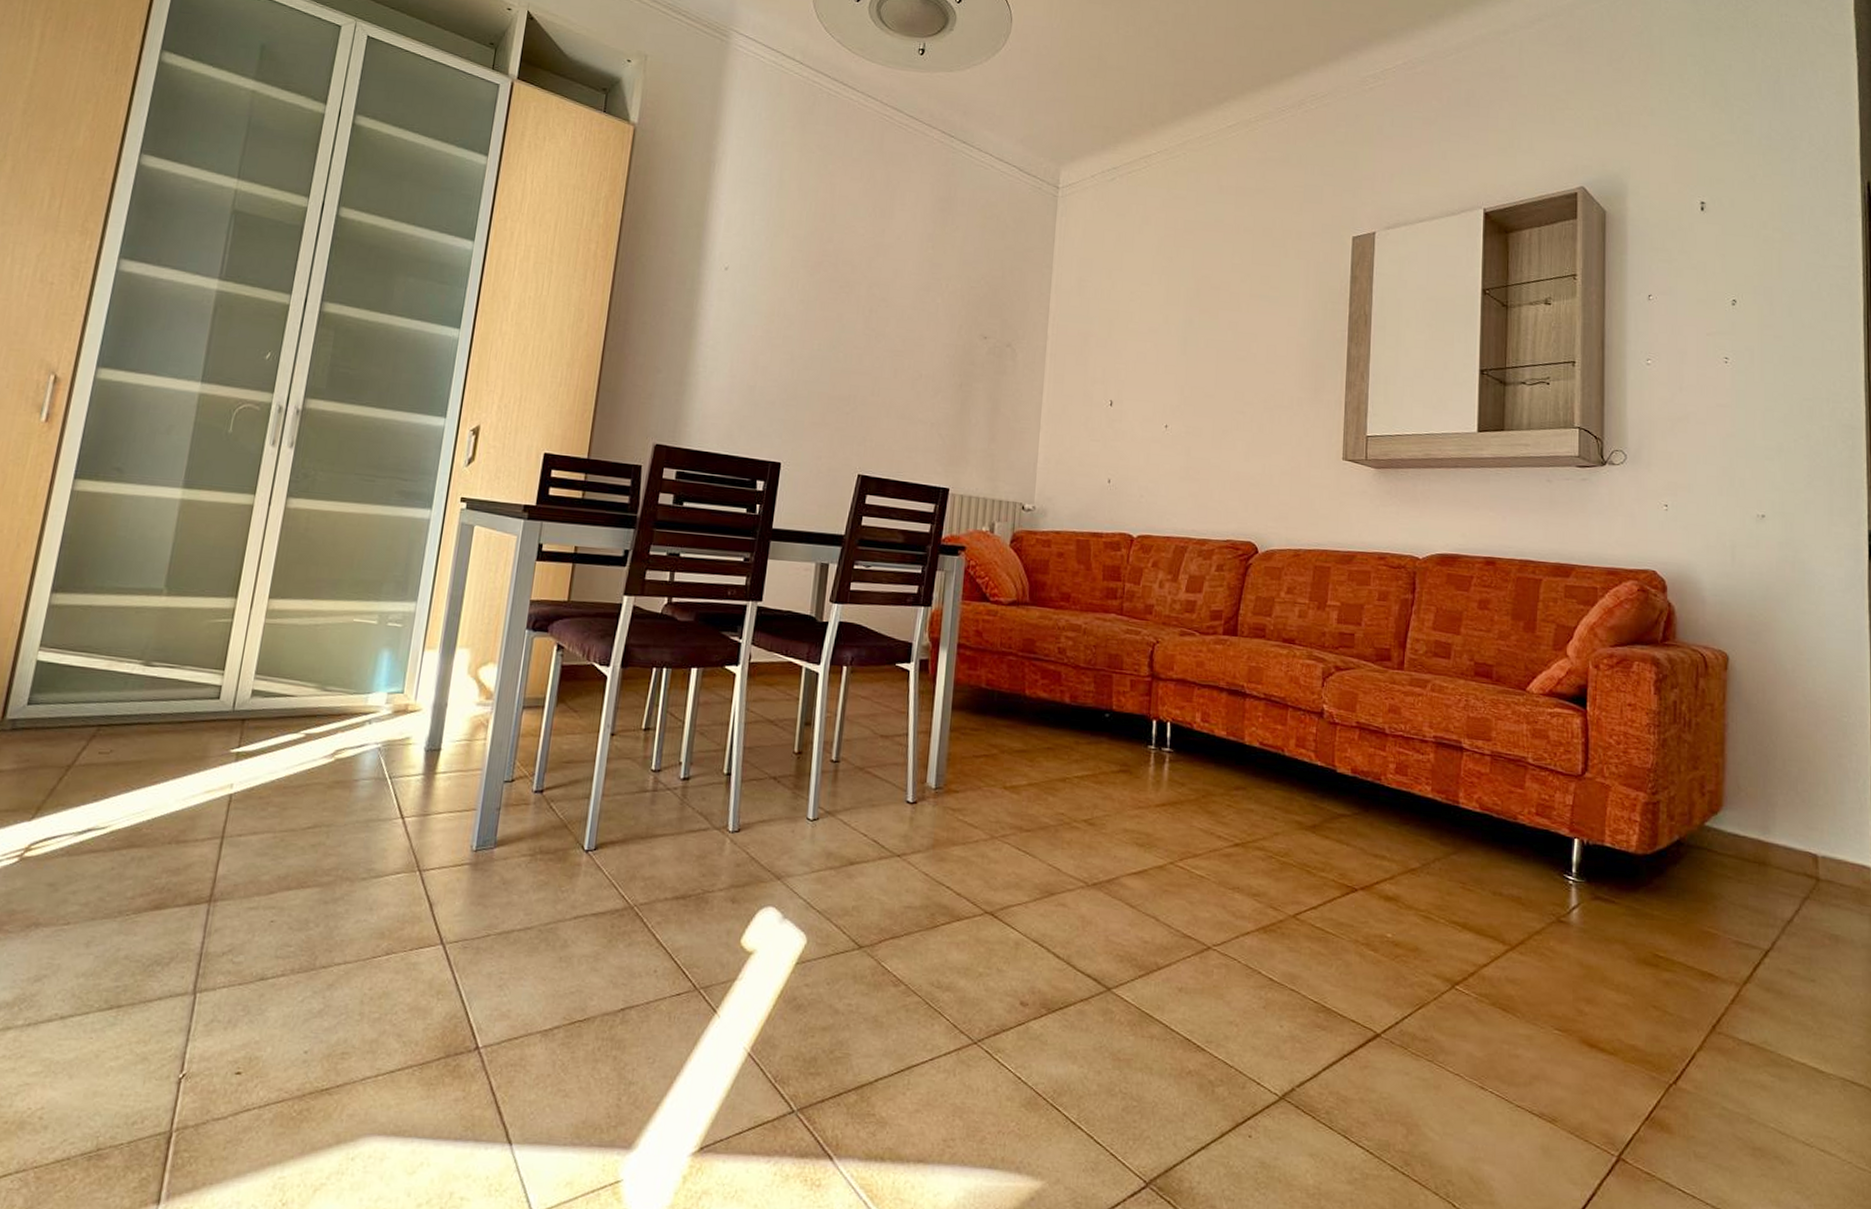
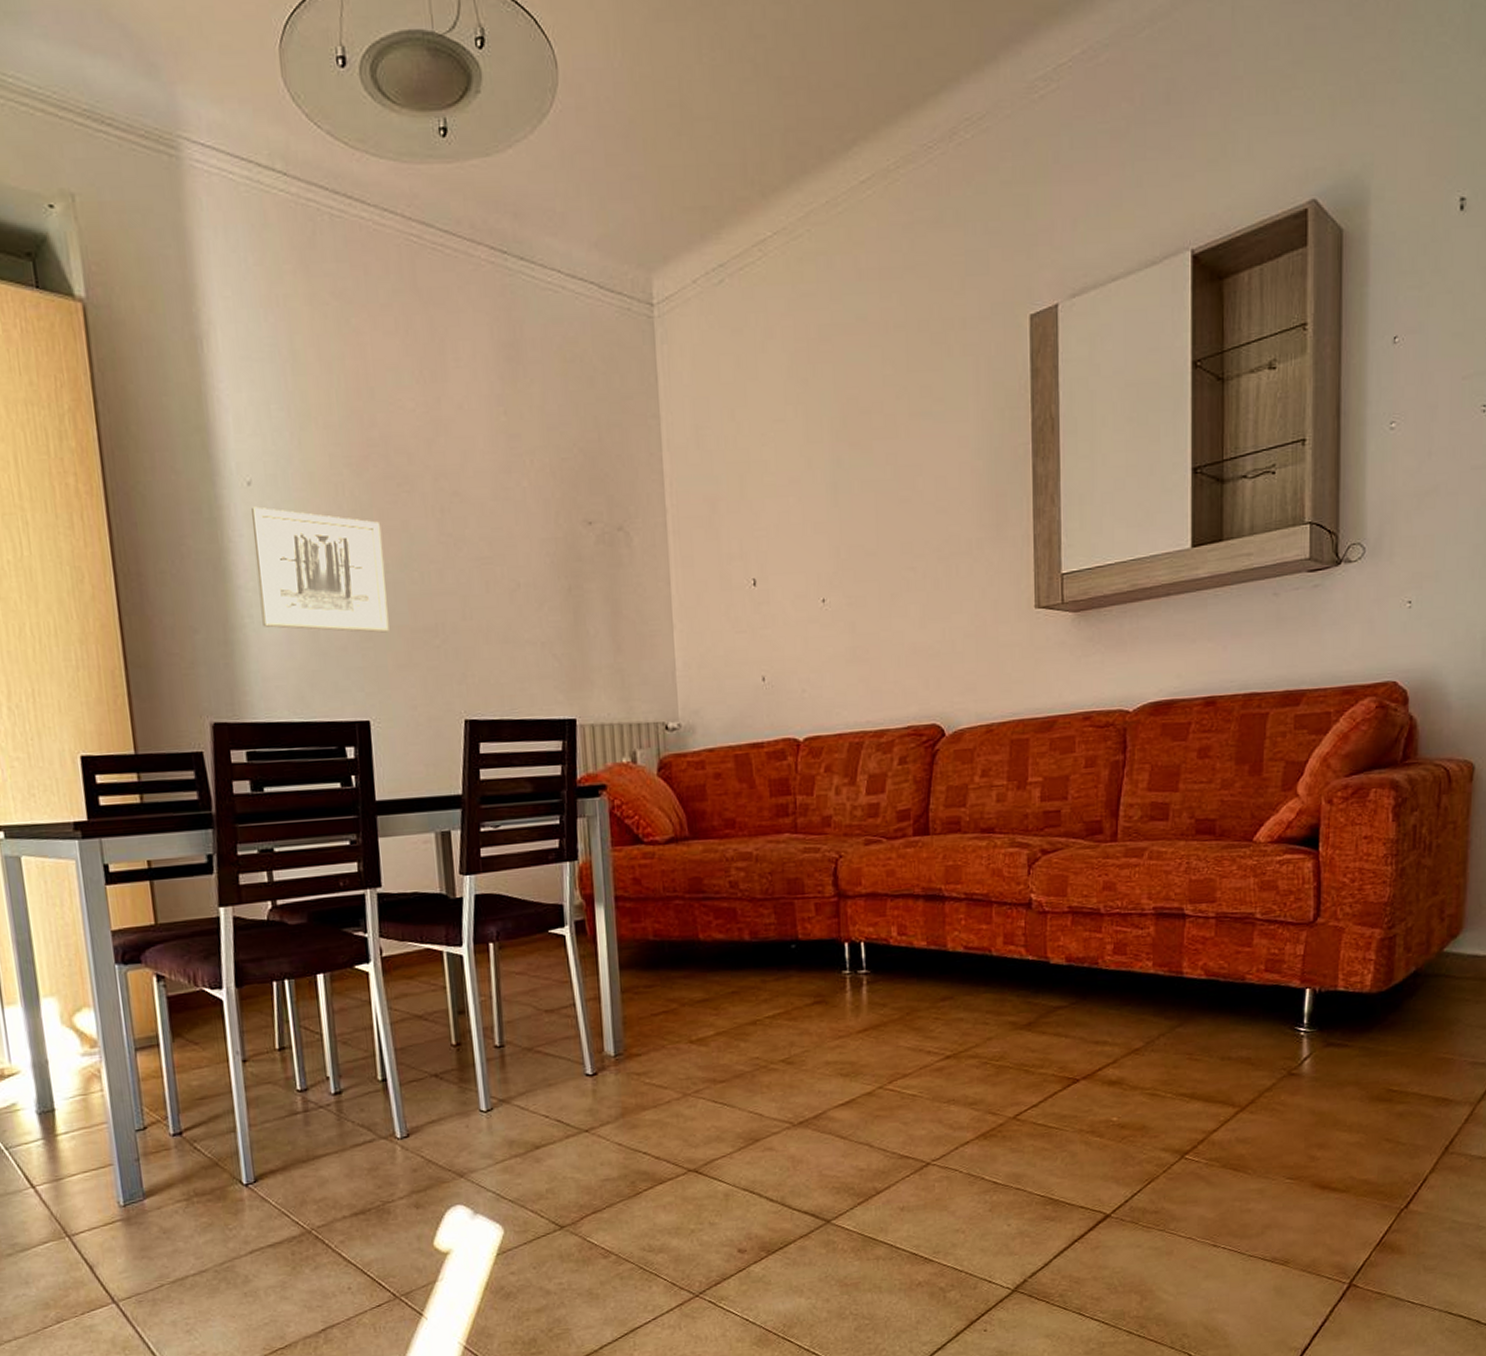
wall art: none [712,286,821,396] -> present [251,506,390,633]

